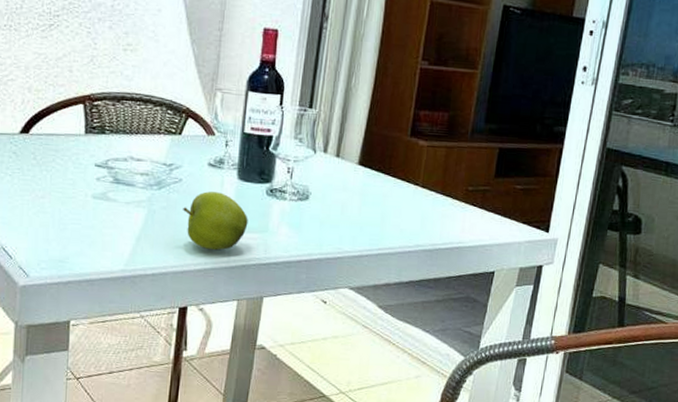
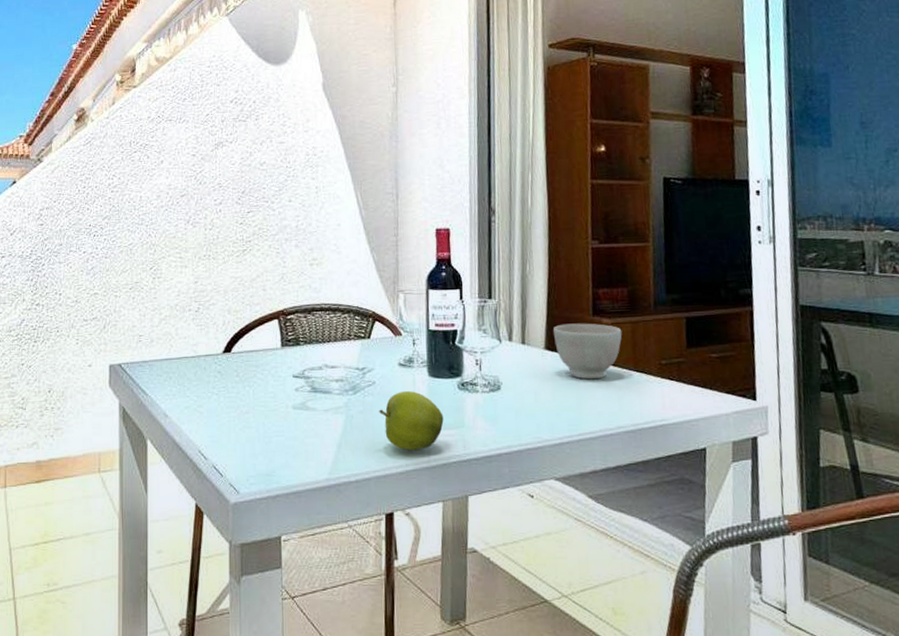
bowl: none [368,141,436,199] -> present [552,323,623,380]

